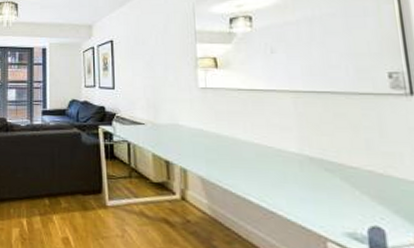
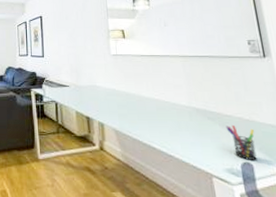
pen holder: none [349,179,392,225] -> present [225,124,257,160]

